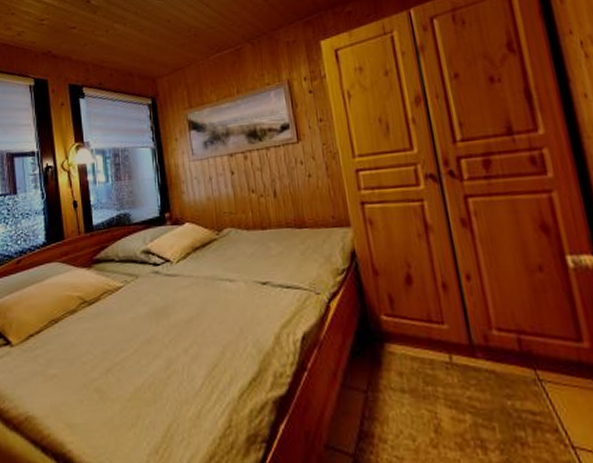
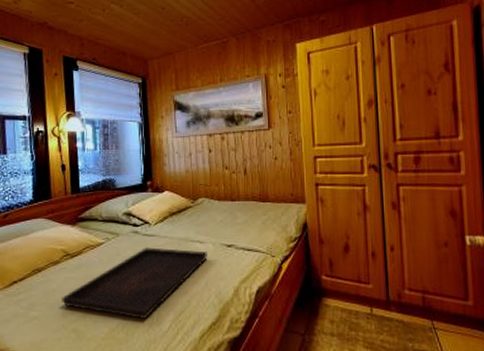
serving tray: none [81,289,240,375] -> present [62,247,207,319]

